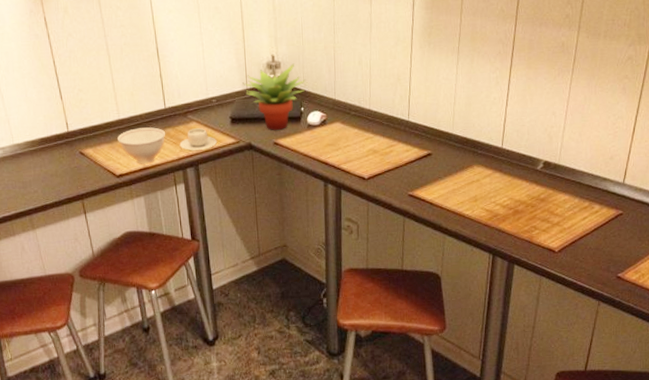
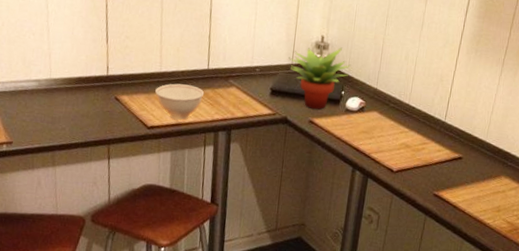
teacup: present [179,128,218,151] -> none [215,93,254,116]

